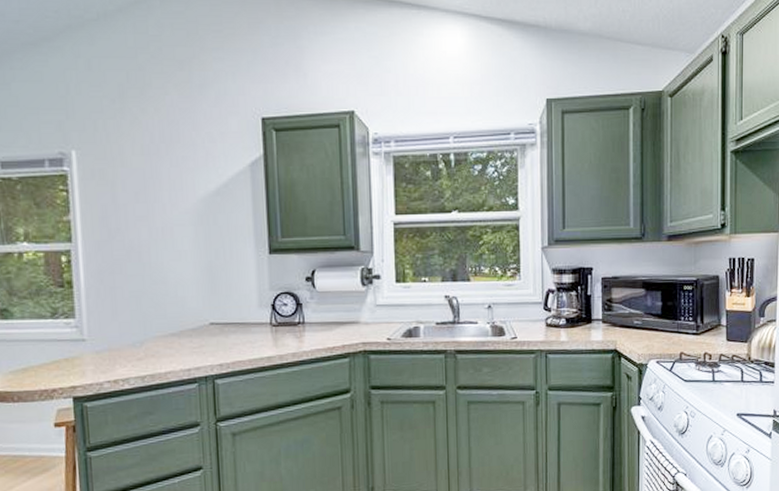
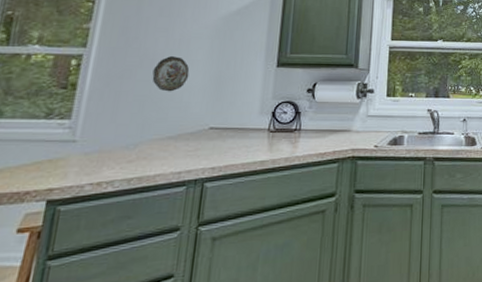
decorative plate: none [142,247,179,287] -> present [152,56,190,92]

